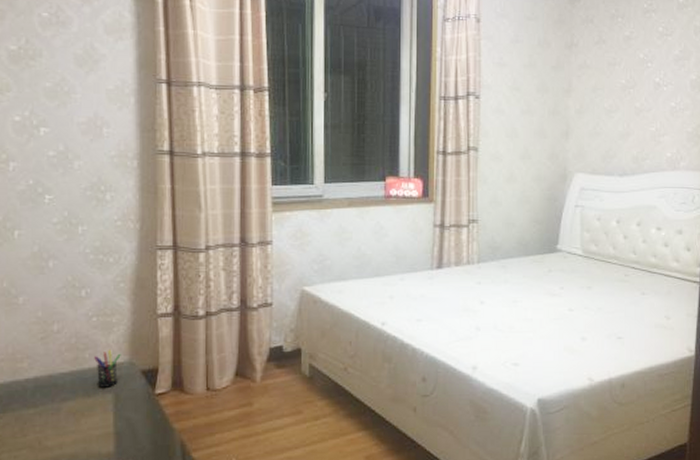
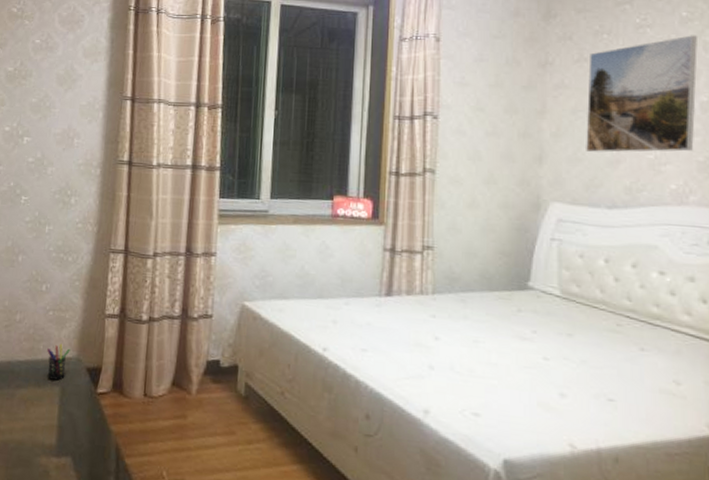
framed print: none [603,20,690,127] -> present [586,35,698,153]

